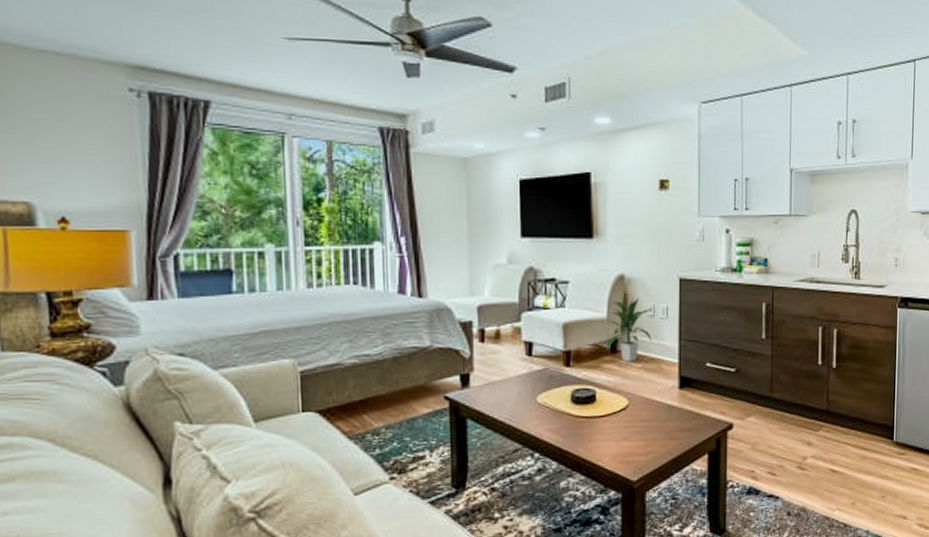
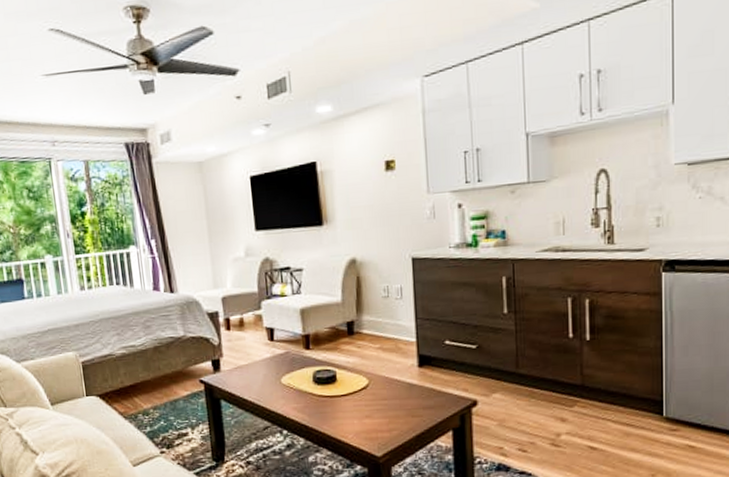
indoor plant: present [606,297,652,362] -> none [343,280,388,343]

